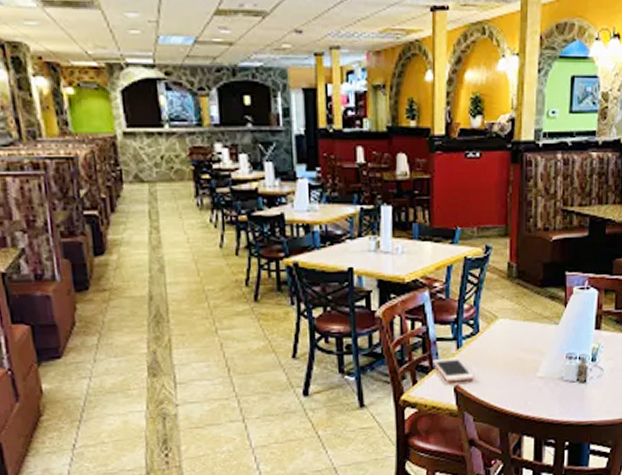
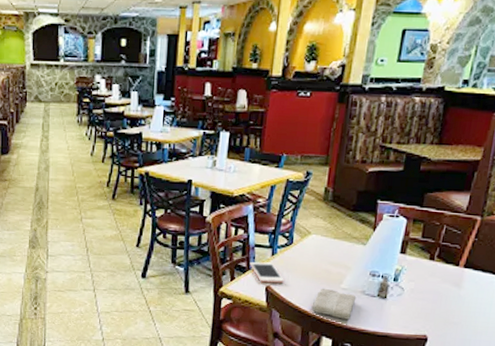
washcloth: none [509,379,555,413] -> present [312,288,357,320]

